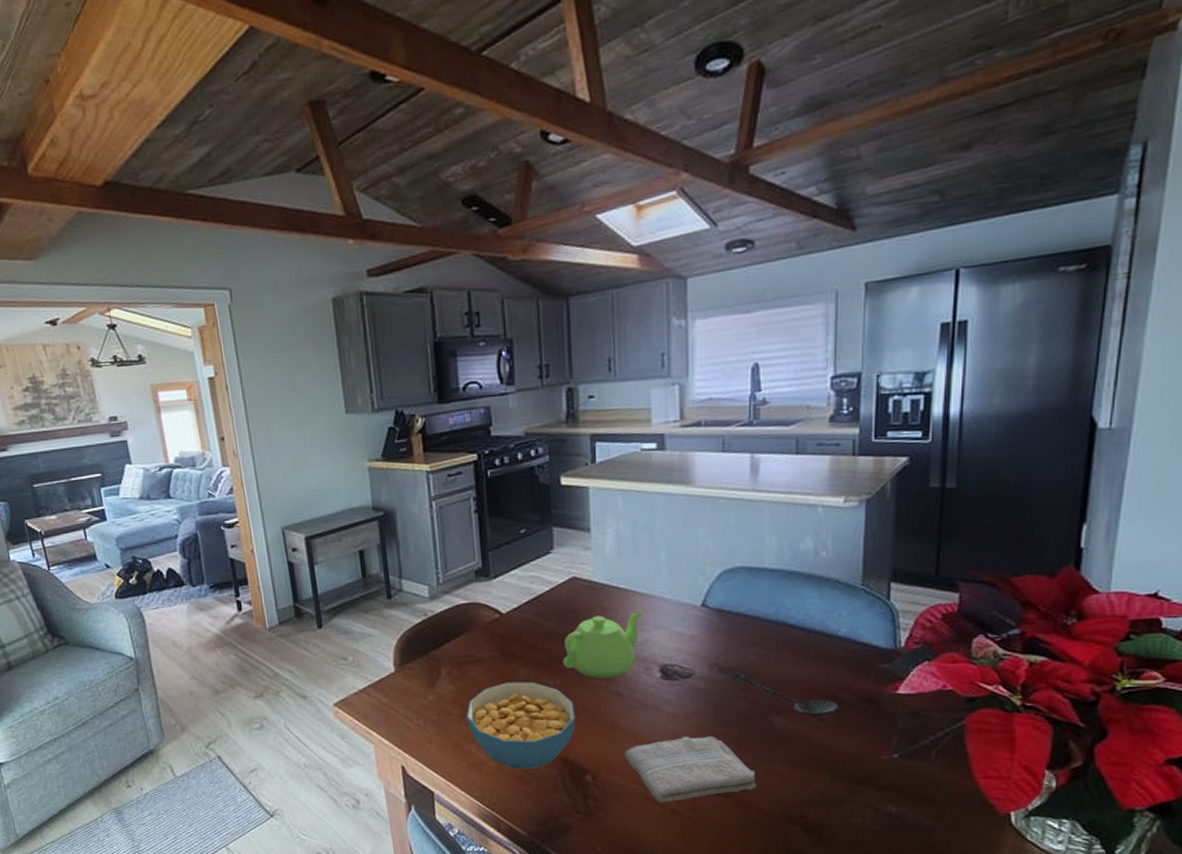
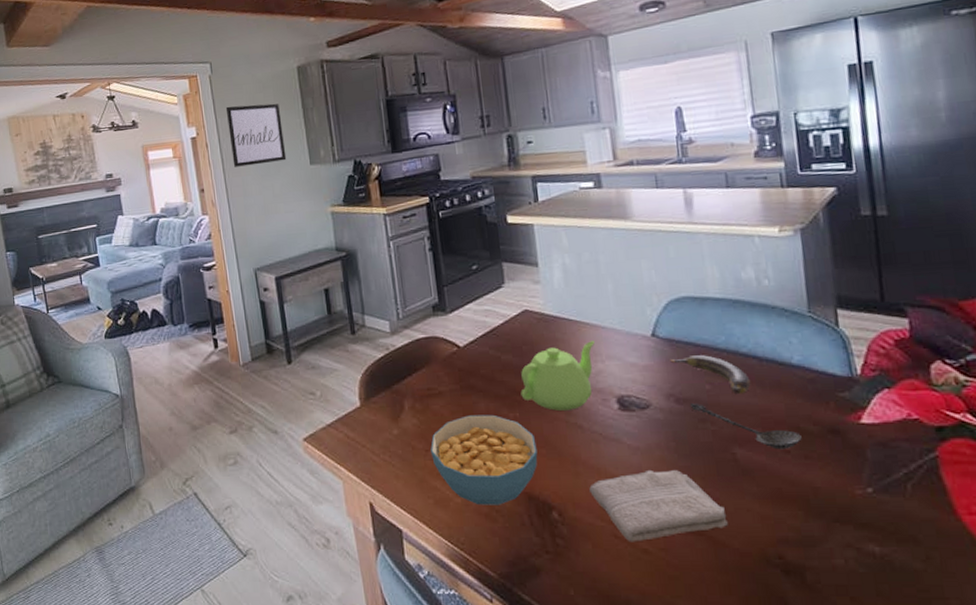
wall art: none [248,341,319,414] -> present [225,103,287,167]
banana: none [718,626,796,665] -> present [670,355,751,395]

